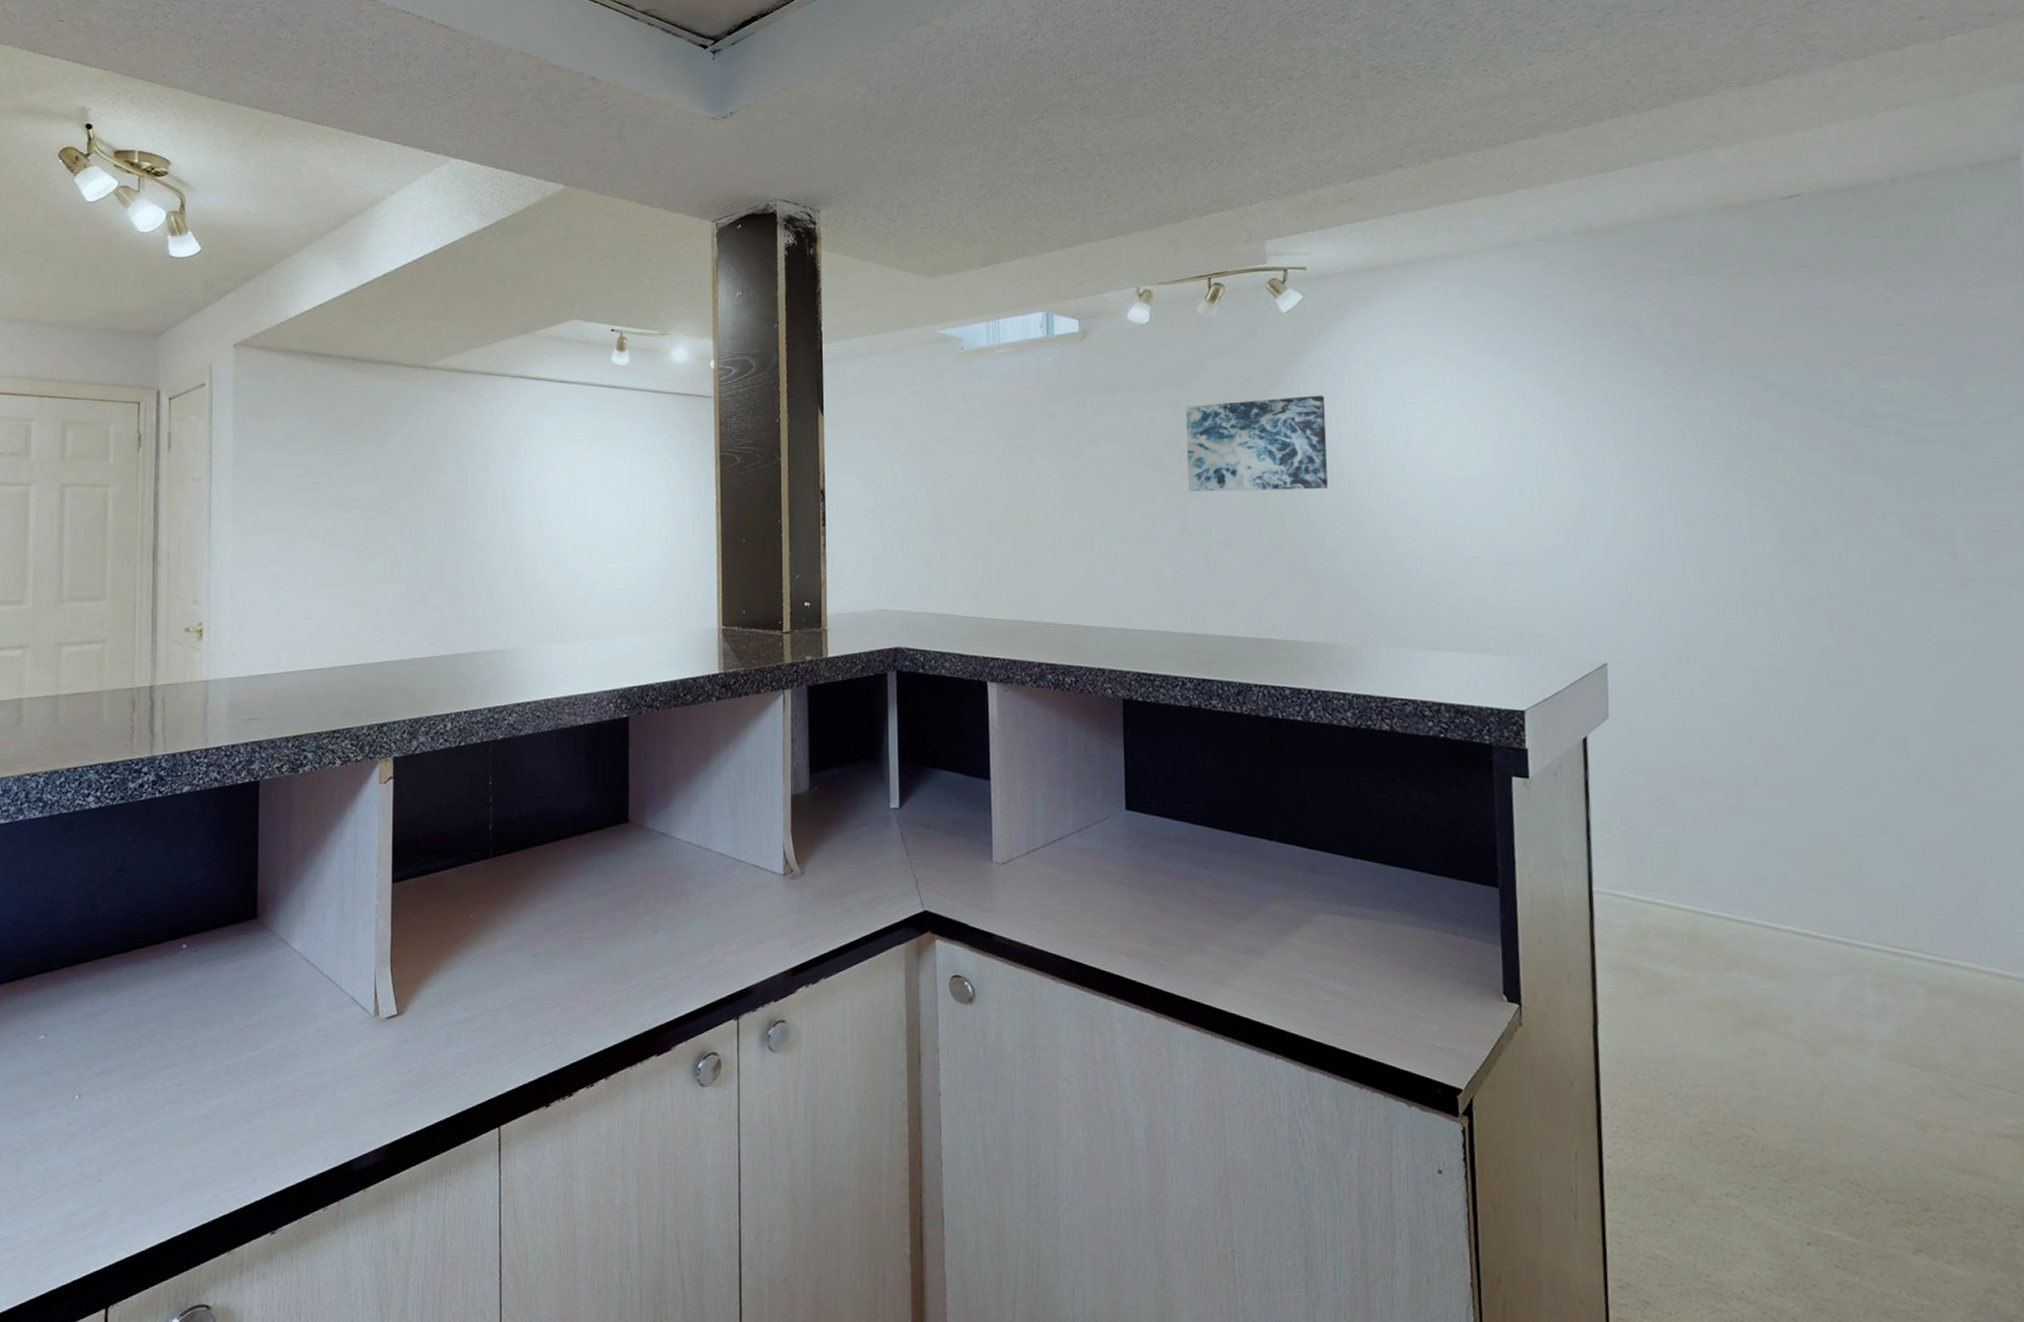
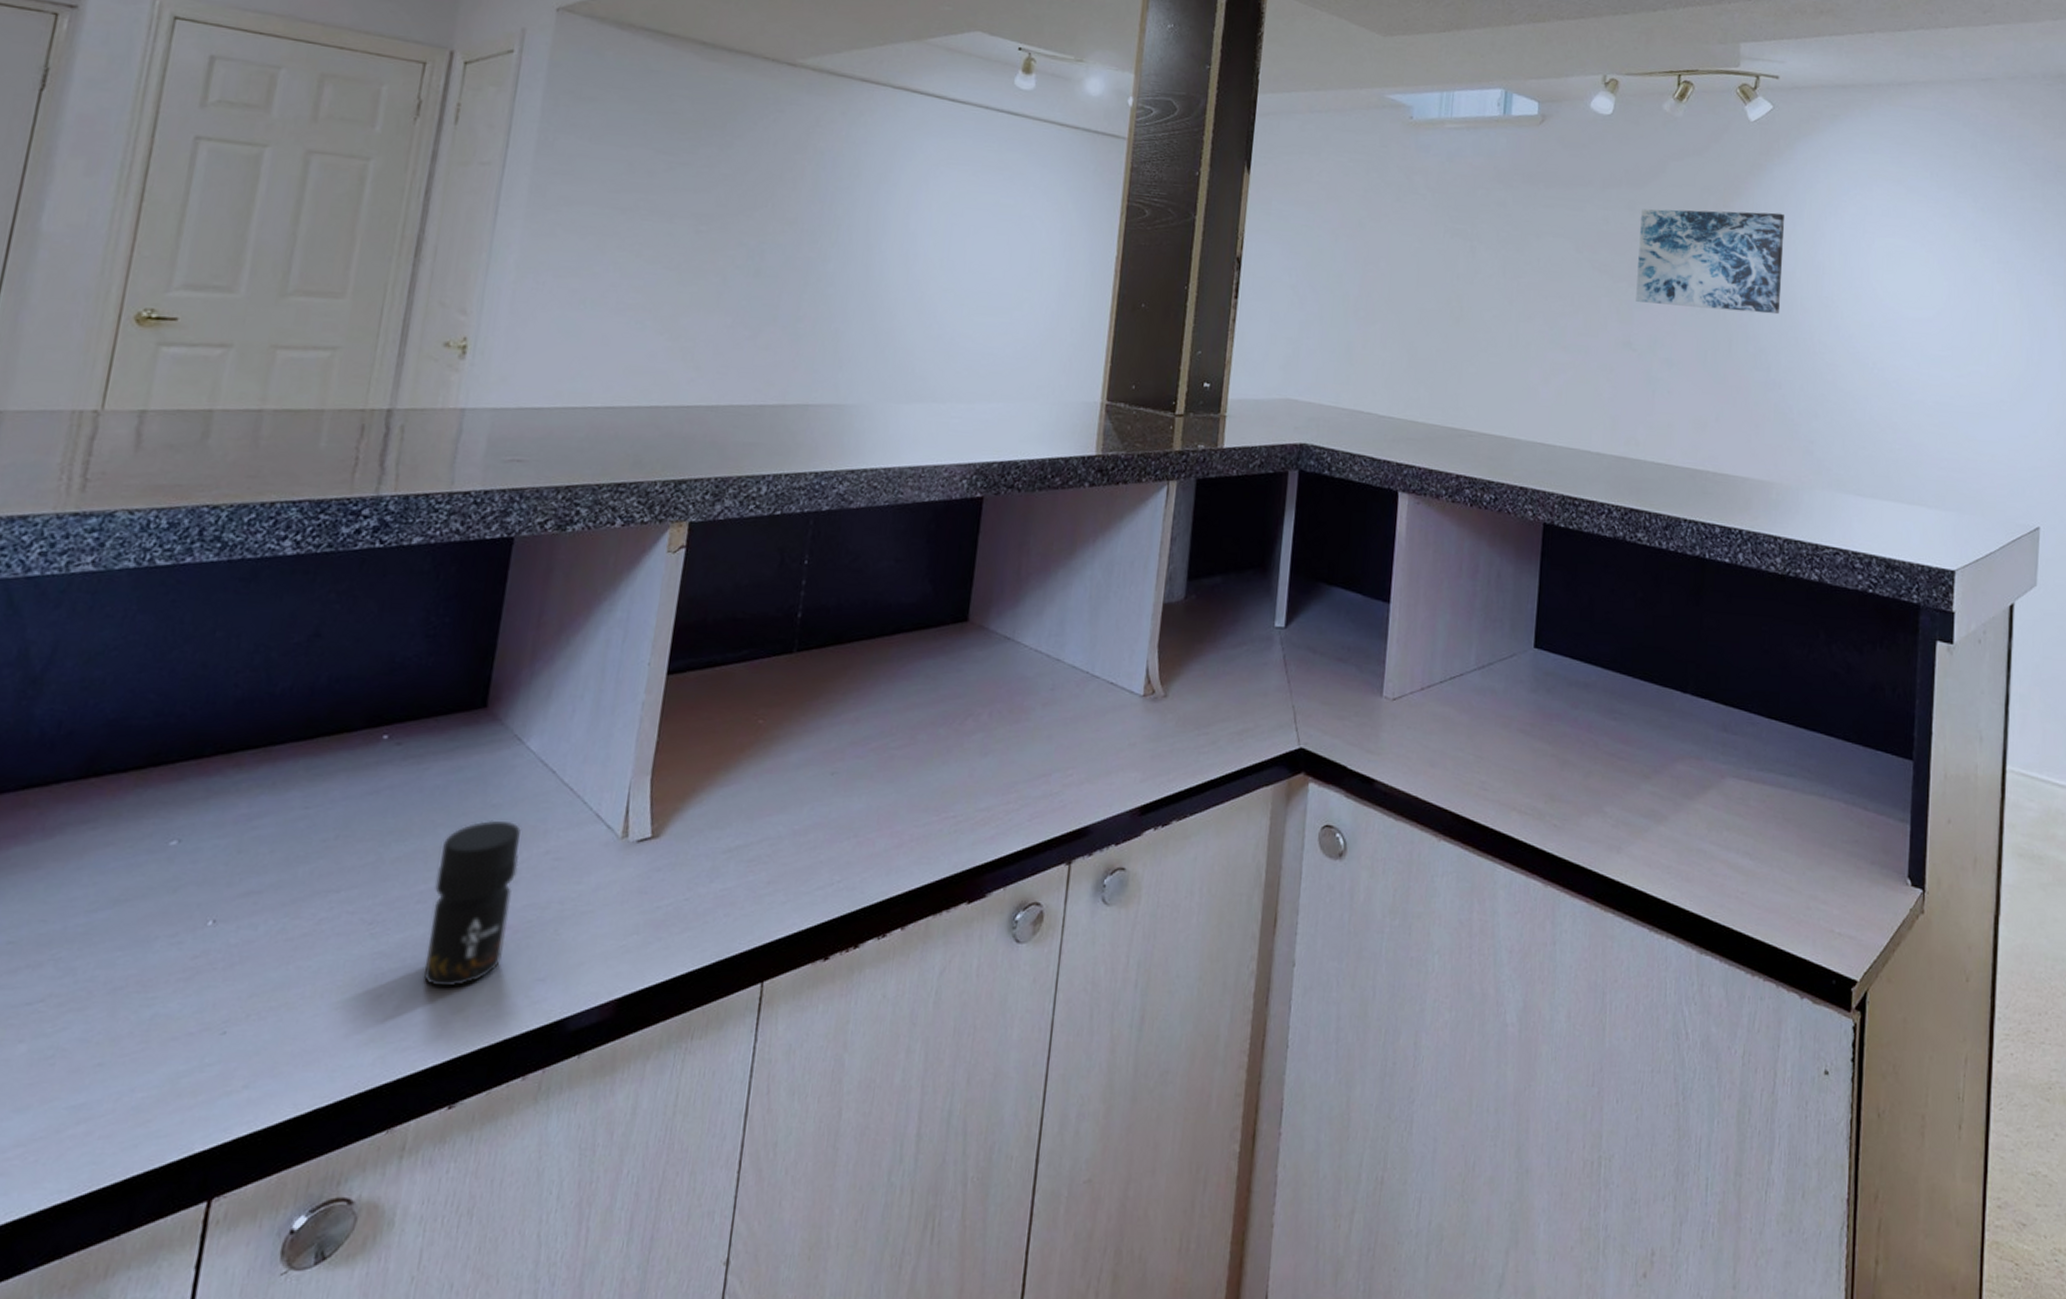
jar: none [238,1007,298,1140] -> present [423,820,521,987]

